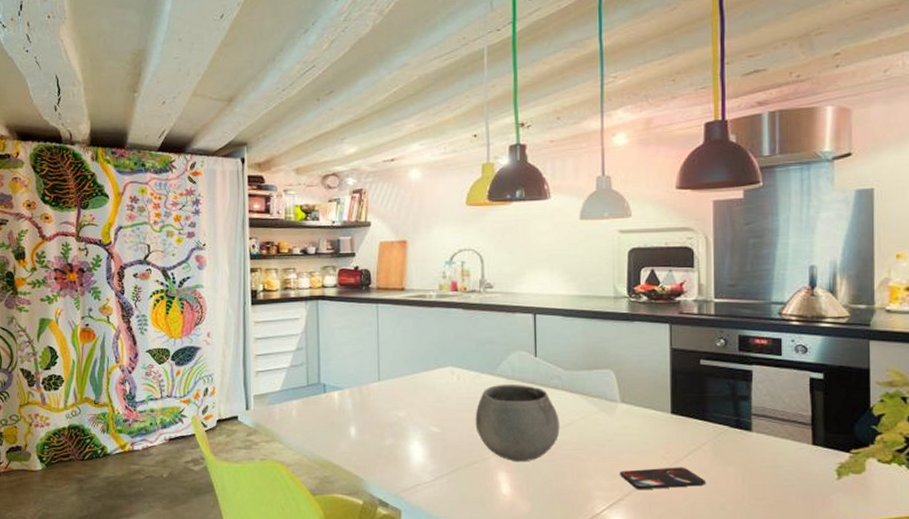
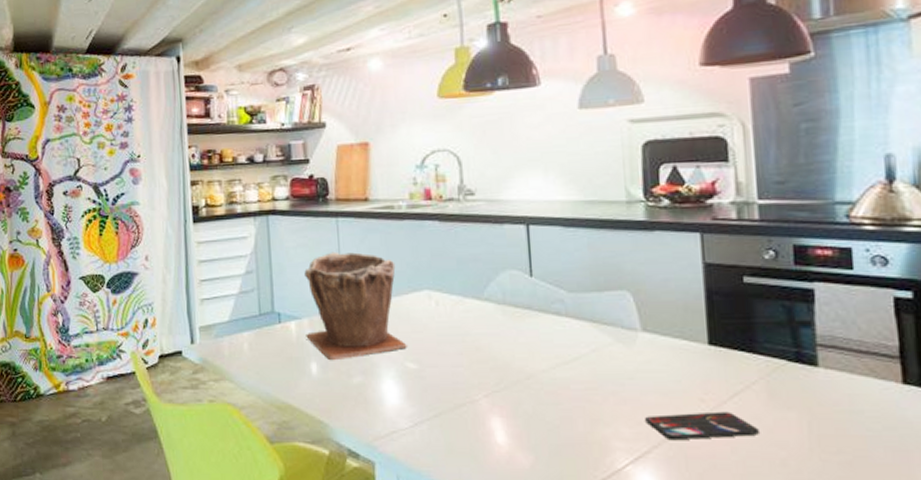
plant pot: none [347,333,432,425] -> present [304,252,407,361]
bowl: present [475,384,560,462] -> none [459,309,566,405]

